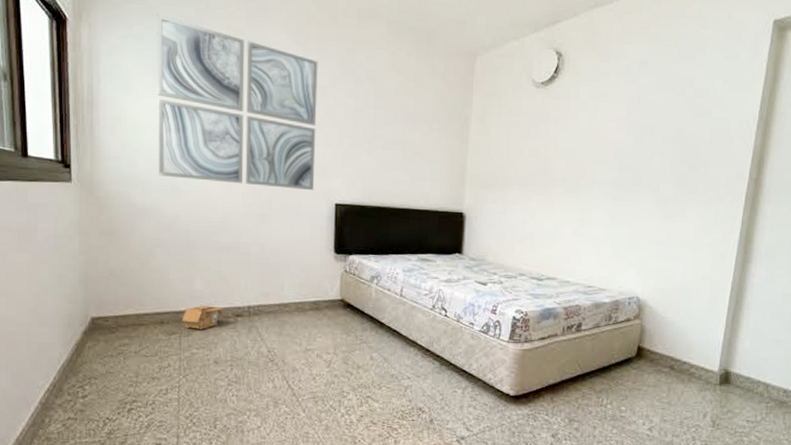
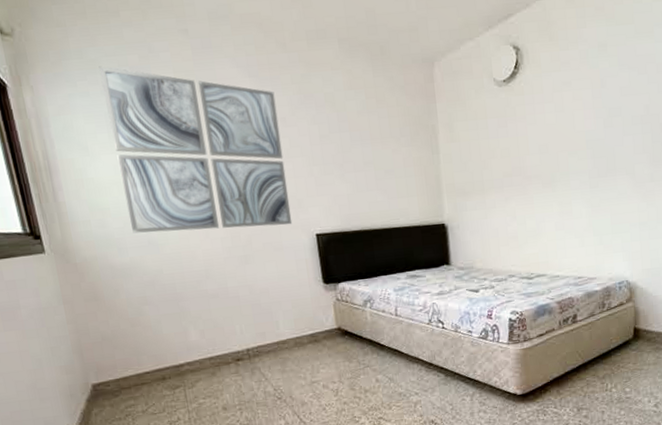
carton: present [182,305,225,330] -> none [183,354,225,380]

